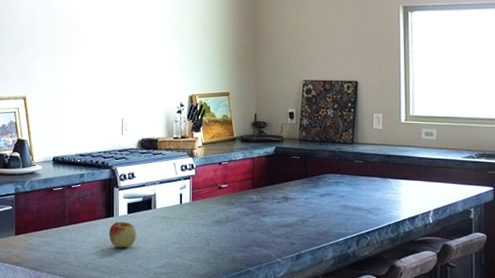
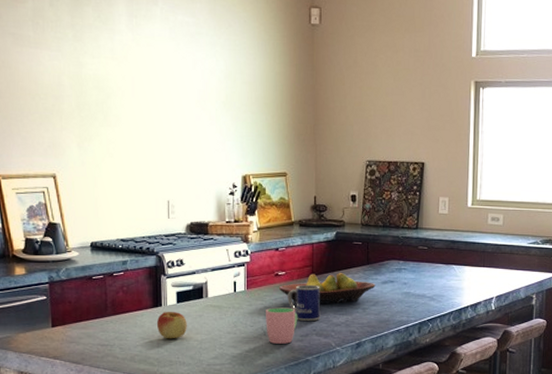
cup: none [209,219,240,254] -> present [266,307,298,344]
fruit bowl: none [222,186,314,216] -> present [279,273,376,305]
mug: none [230,197,261,232] -> present [288,284,321,321]

